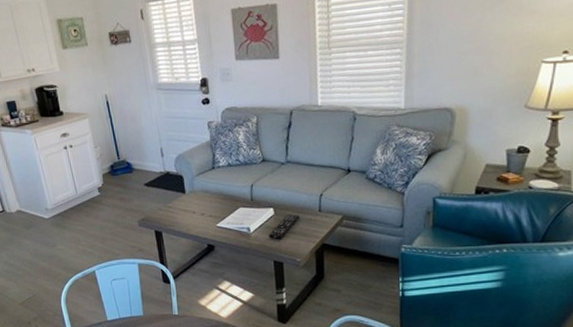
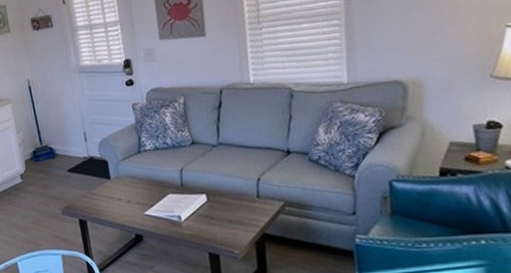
remote control: present [269,214,301,239] -> none [202,200,237,228]

